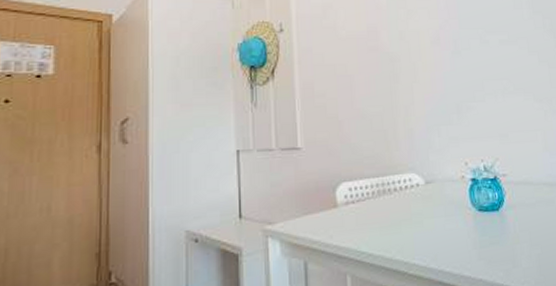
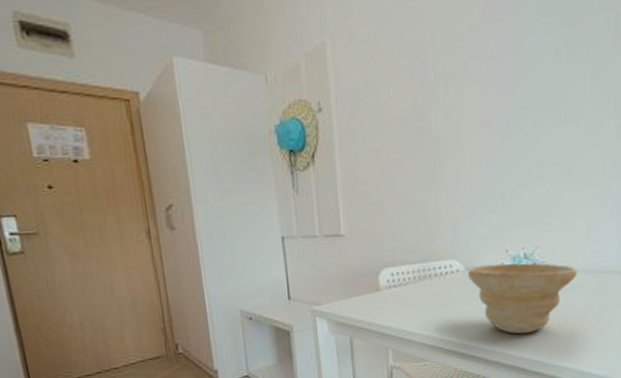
bowl: none [427,176,540,255] -> present [467,263,577,334]

